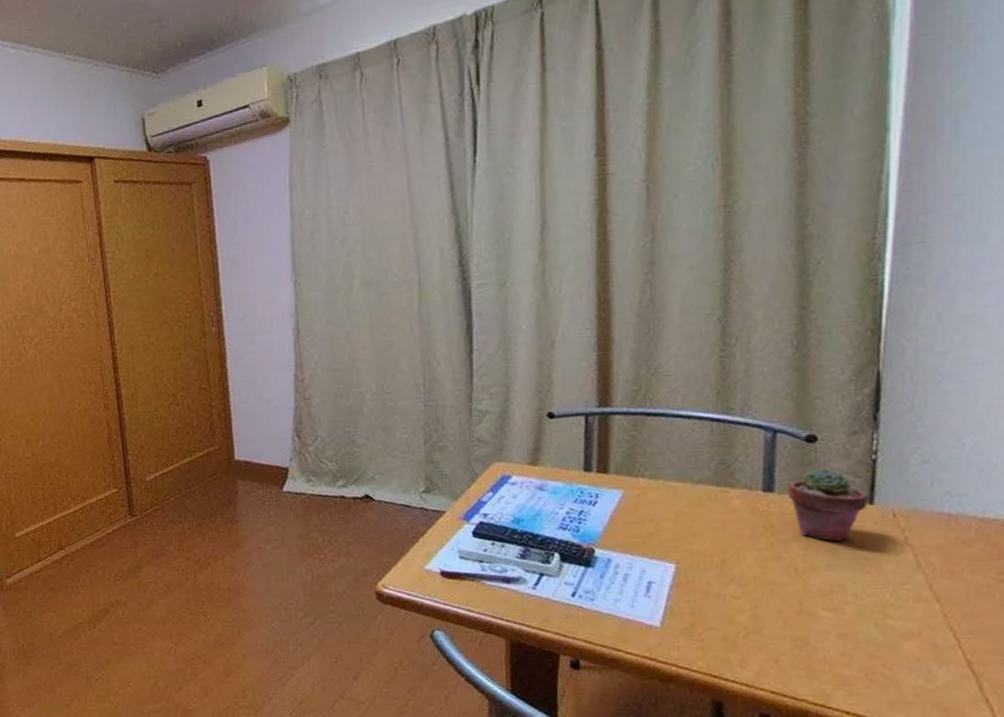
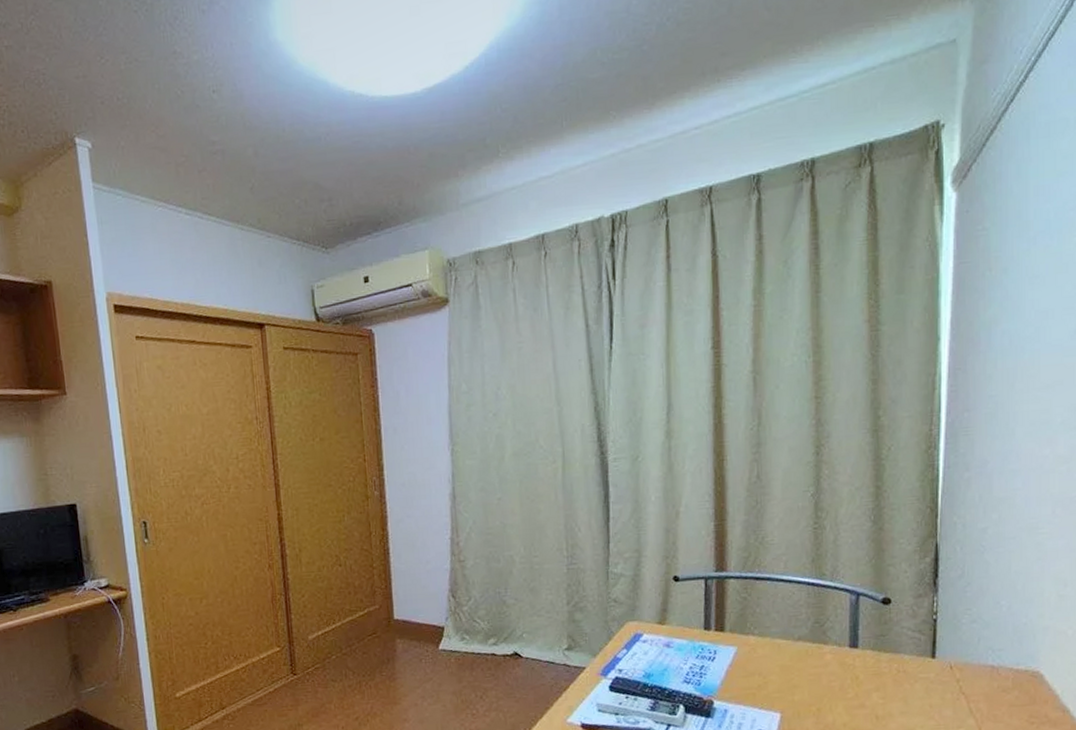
potted succulent: present [789,468,868,541] -> none [870,626,931,691]

